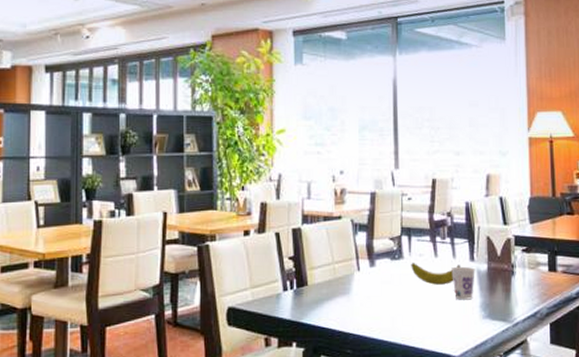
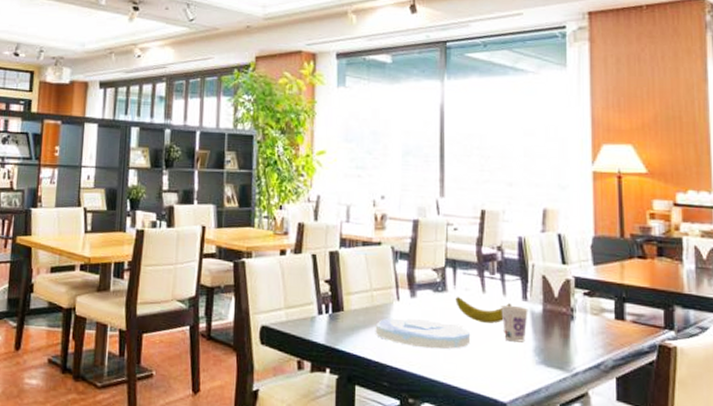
plate: none [338,286,425,314] -> present [375,318,471,350]

